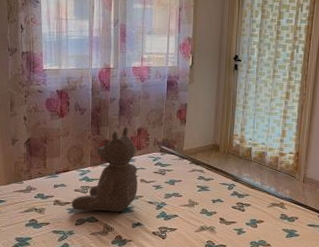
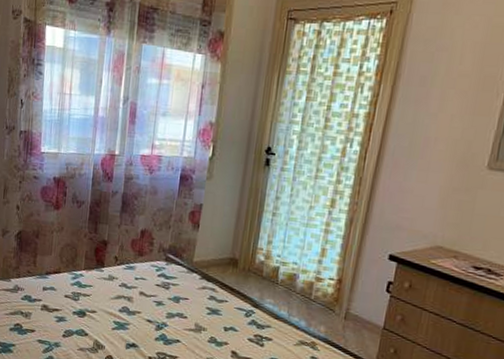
teddy bear: present [72,126,138,212] -> none [60,226,137,328]

